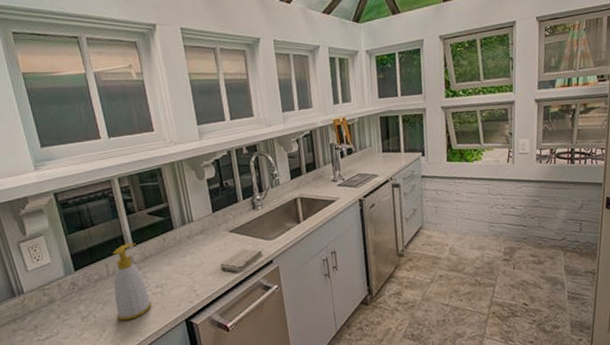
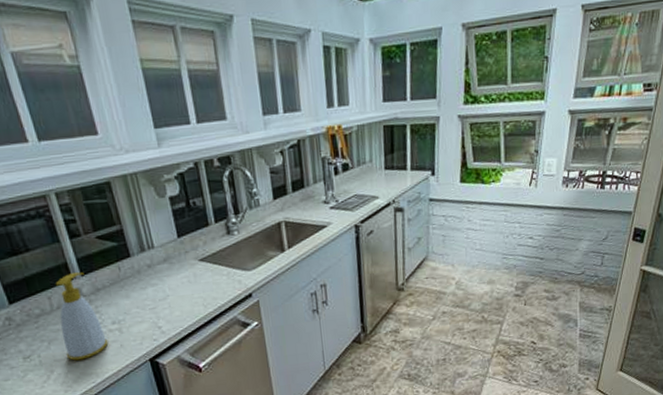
washcloth: present [219,248,262,272] -> none [188,280,239,307]

